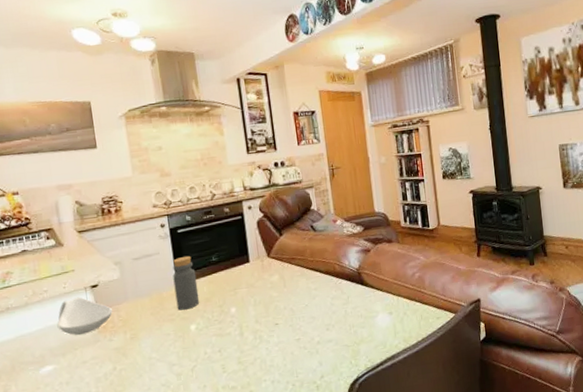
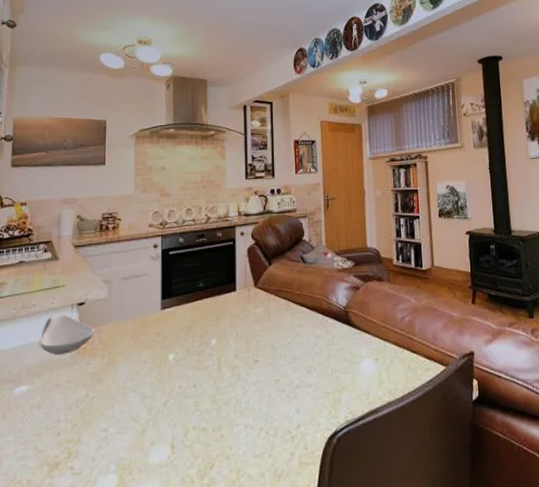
bottle: present [173,255,200,311] -> none [158,279,182,337]

